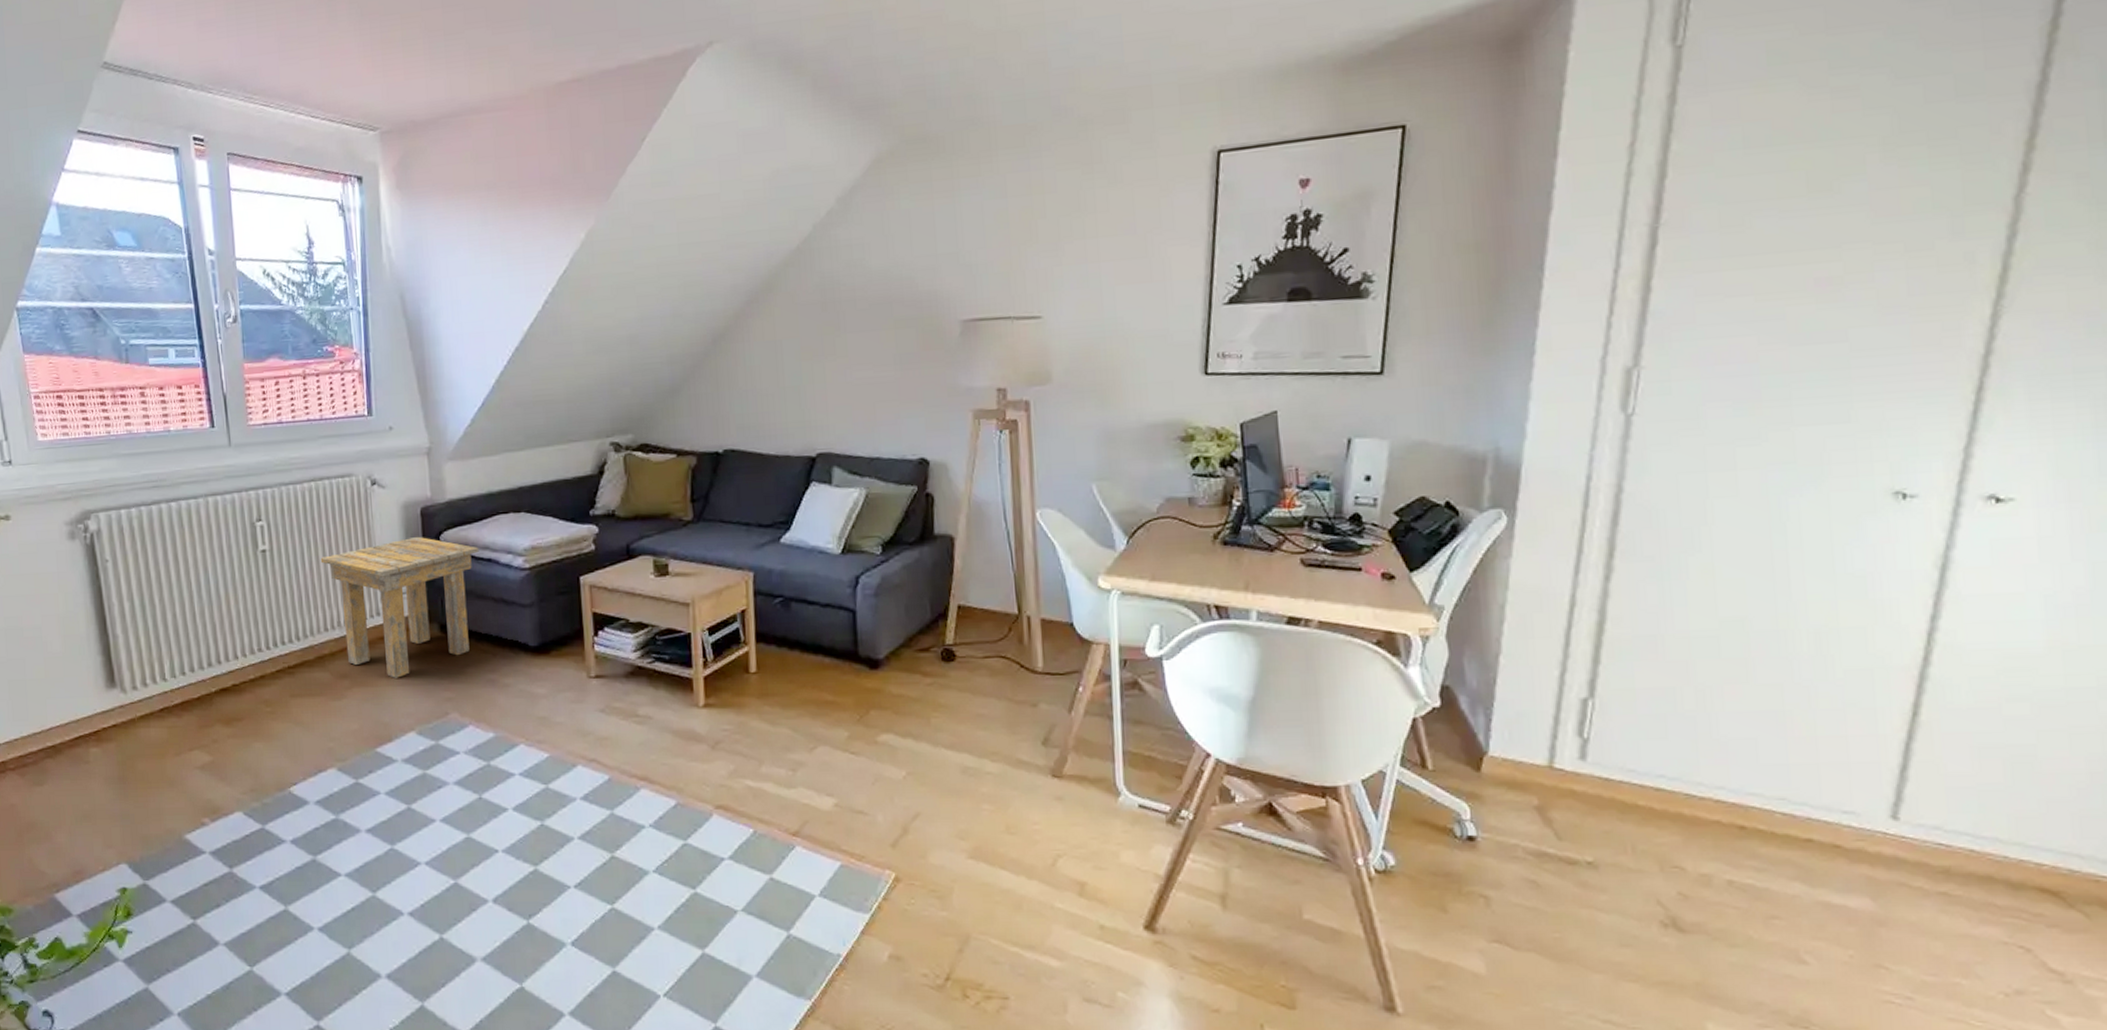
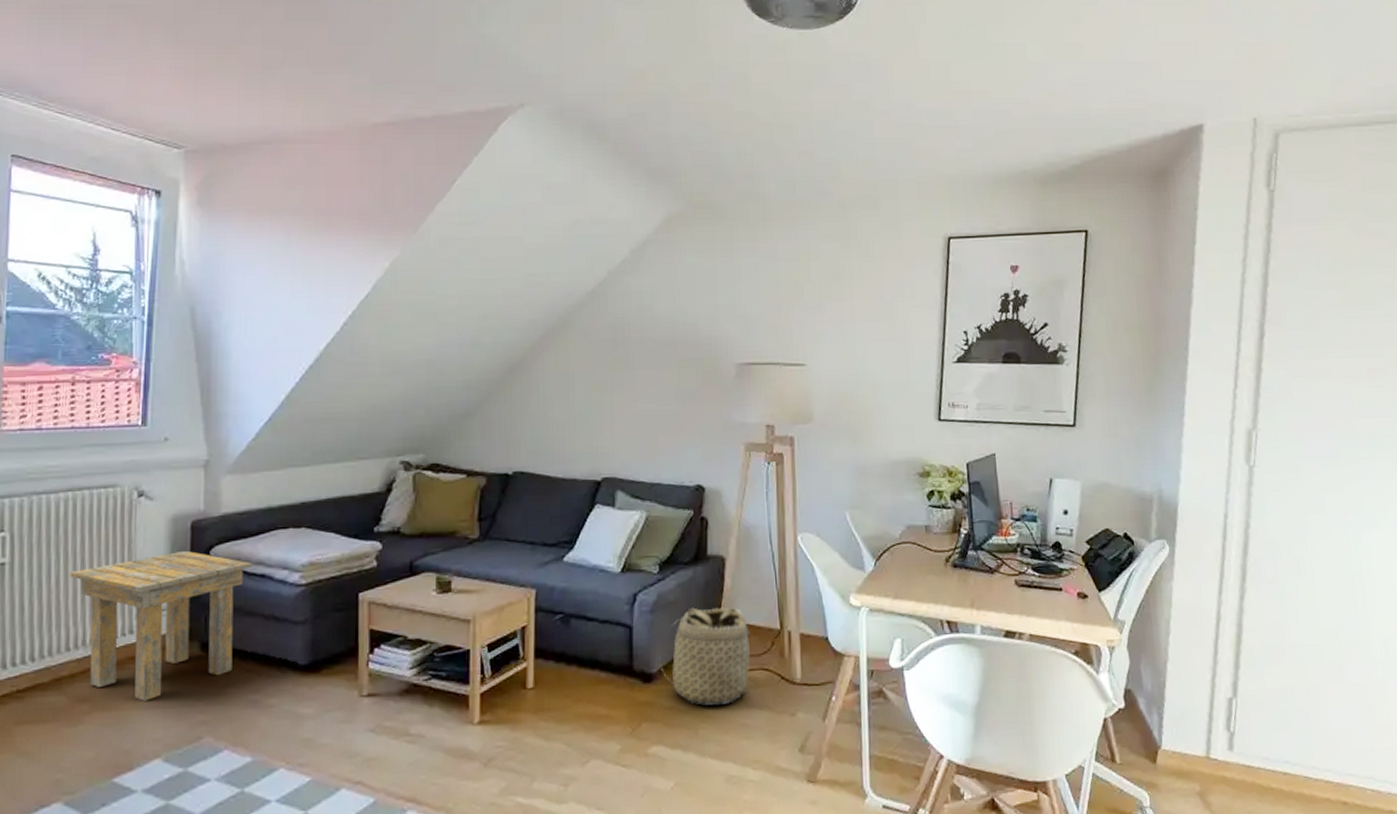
basket: none [886,590,993,694] -> present [659,607,757,705]

